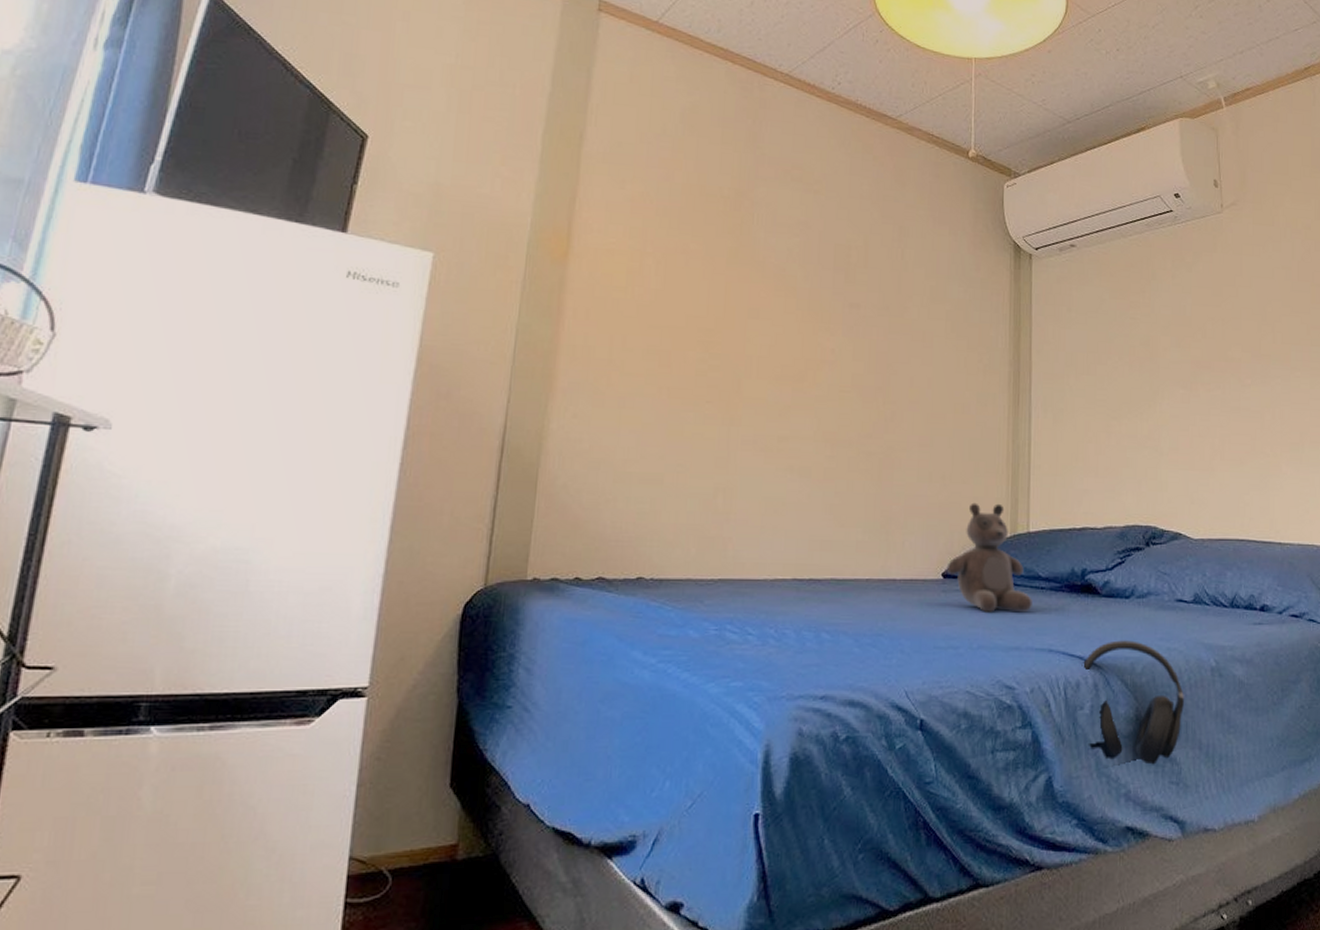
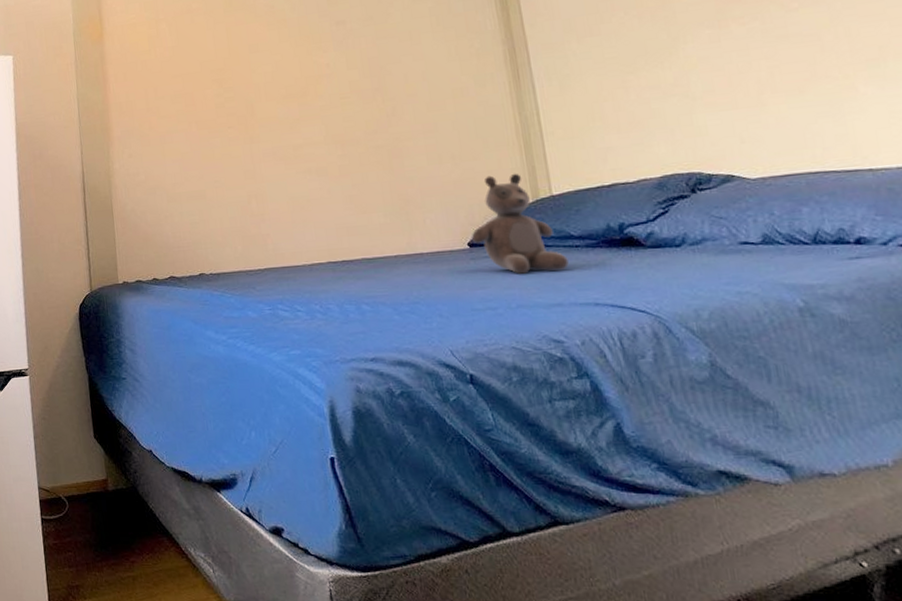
headphones: present [1081,640,1185,765] -> none [635,287,771,410]

